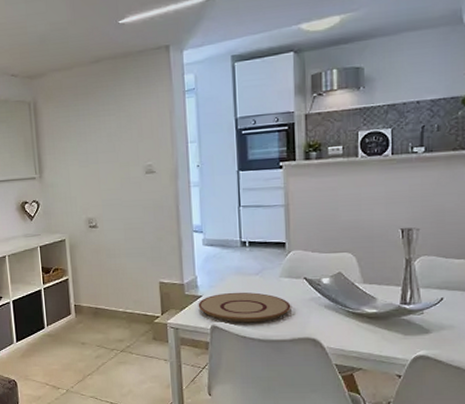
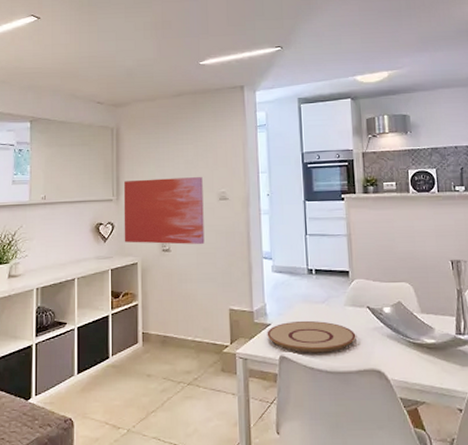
wall art: none [46,150,132,221] -> present [123,177,205,245]

